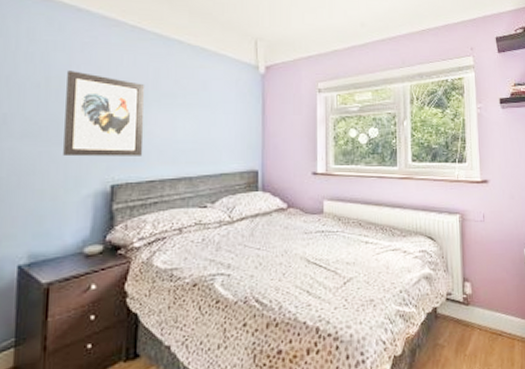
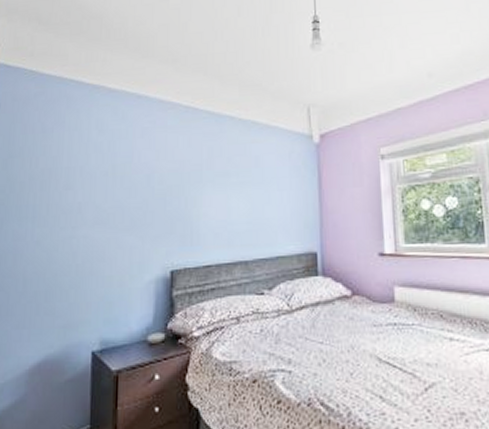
wall art: present [63,70,145,157] -> none [128,157,200,243]

